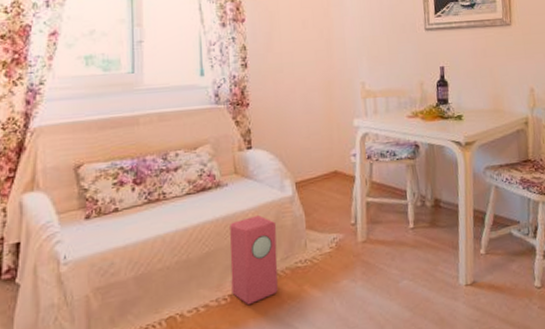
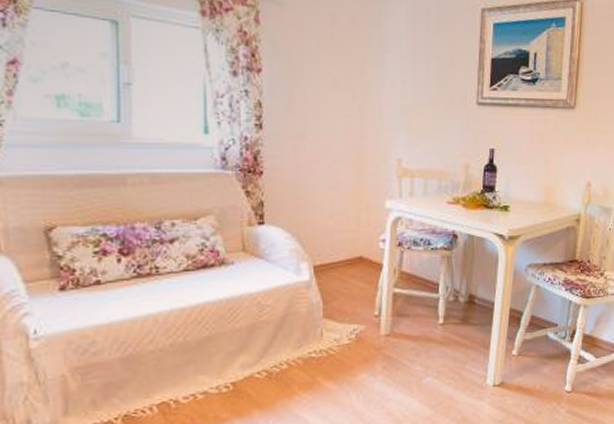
speaker: present [230,215,278,306] -> none [234,300,289,395]

